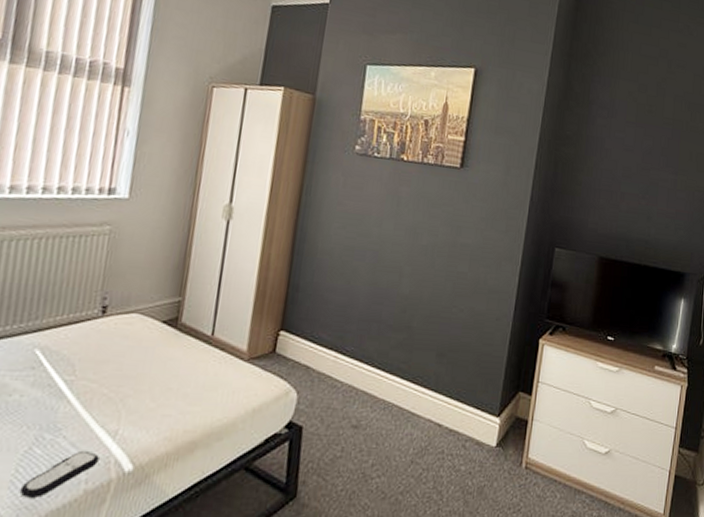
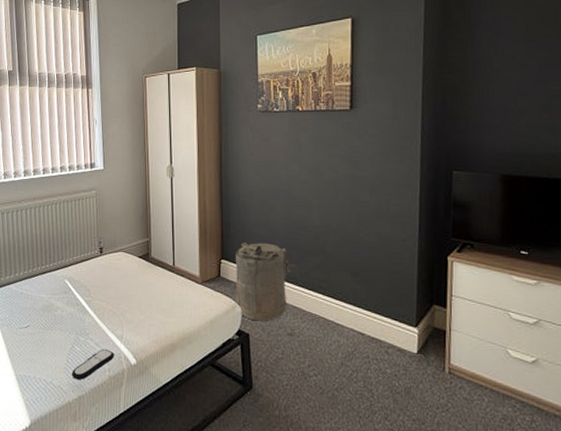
laundry hamper: none [291,311,374,411] -> present [236,243,296,322]

